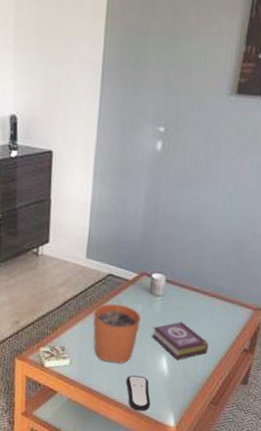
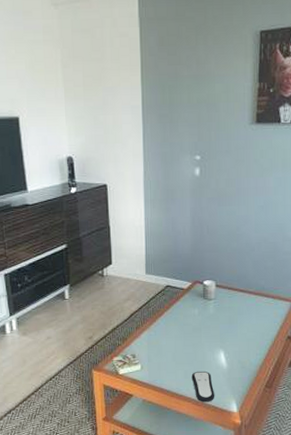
plant pot: present [93,298,141,365] -> none [157,306,198,363]
book: present [151,321,209,360] -> none [208,319,258,353]

